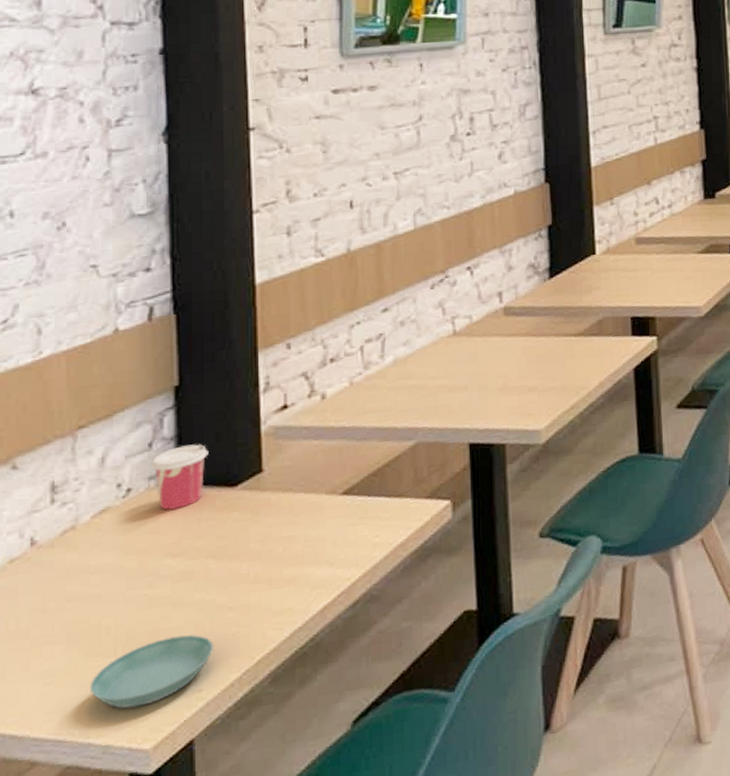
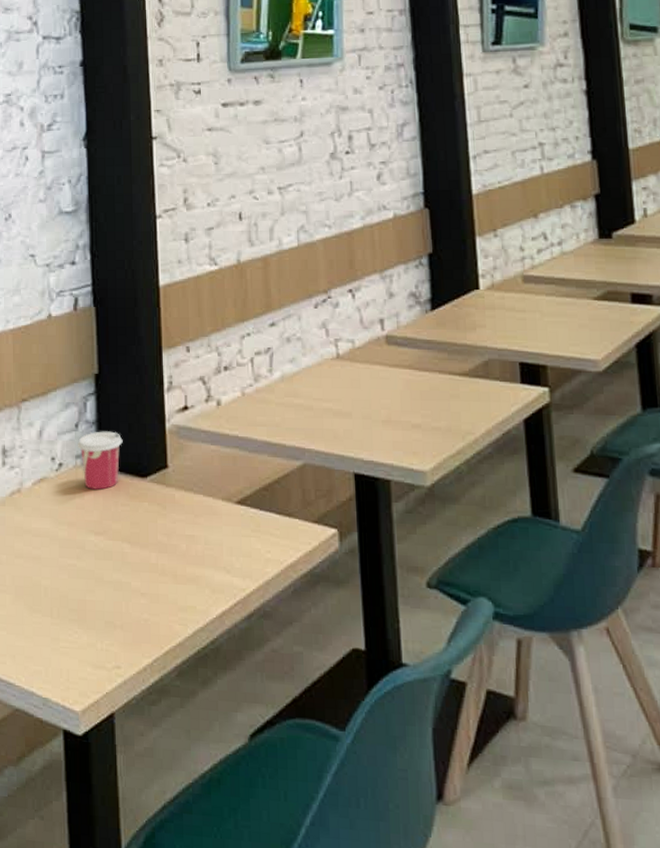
saucer: present [90,634,213,709] -> none [33,609,129,669]

